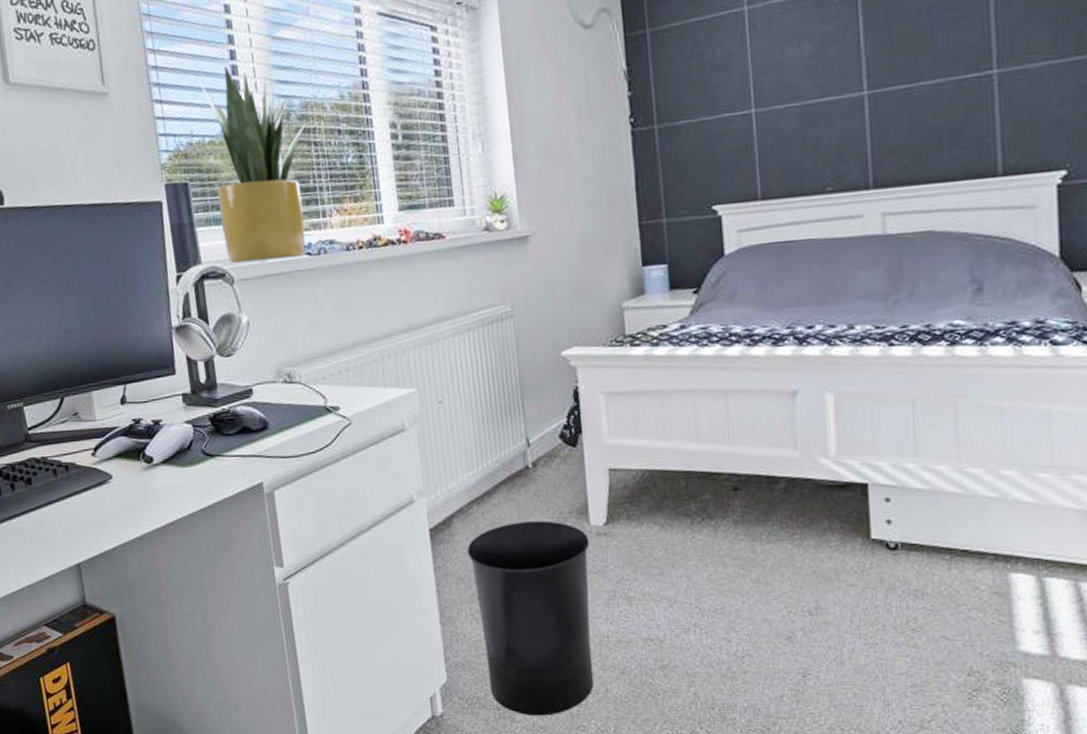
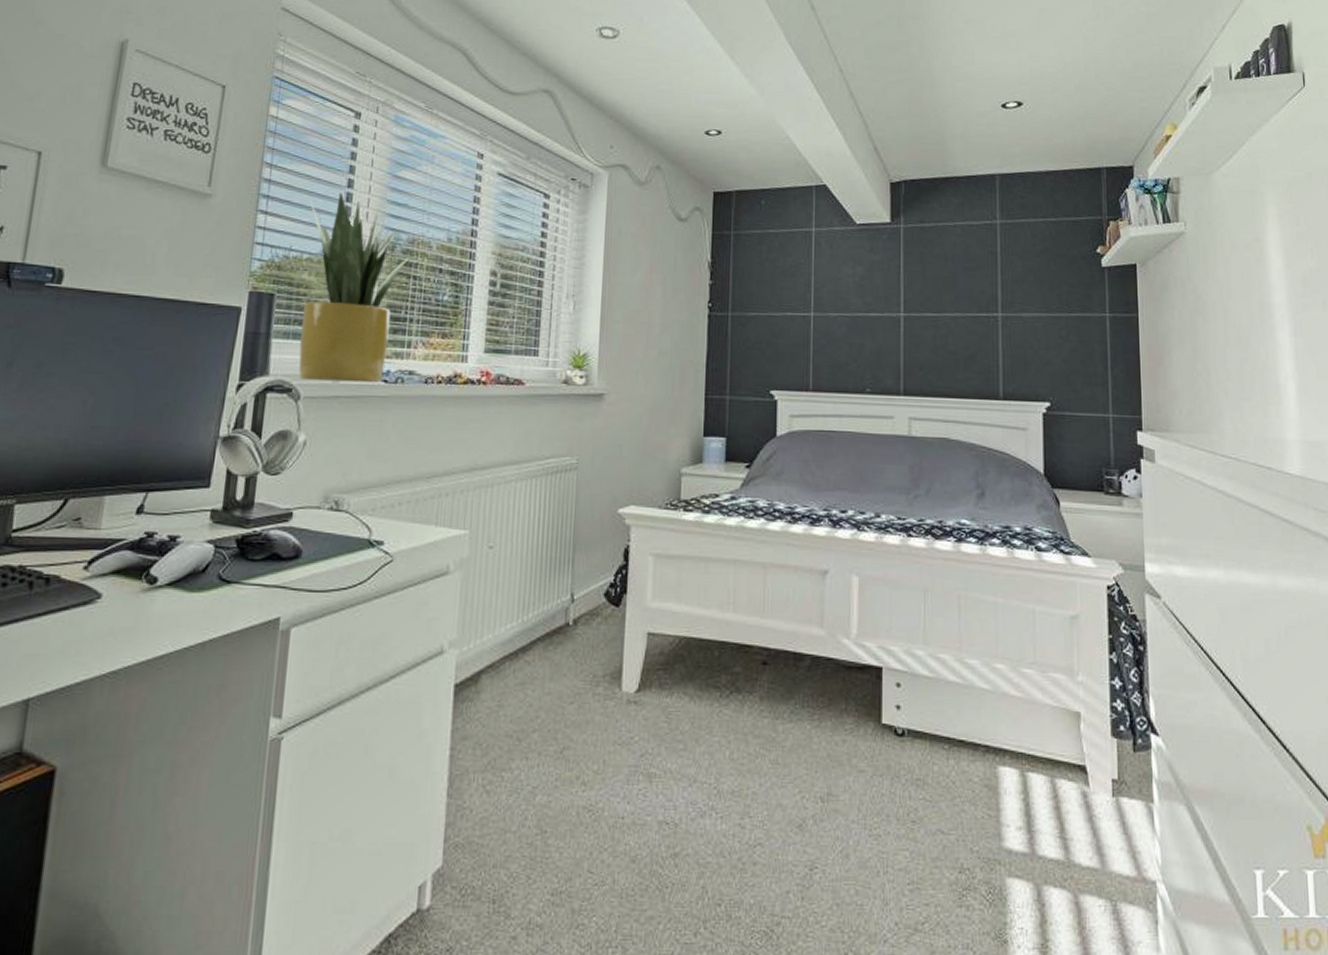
waste bin: present [467,521,594,716] -> none [488,683,618,912]

